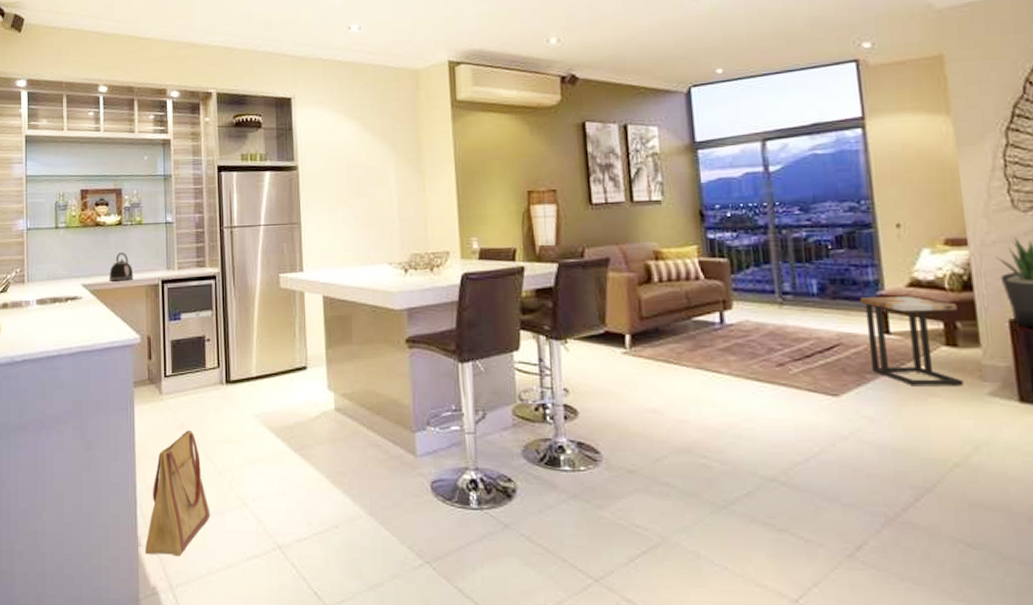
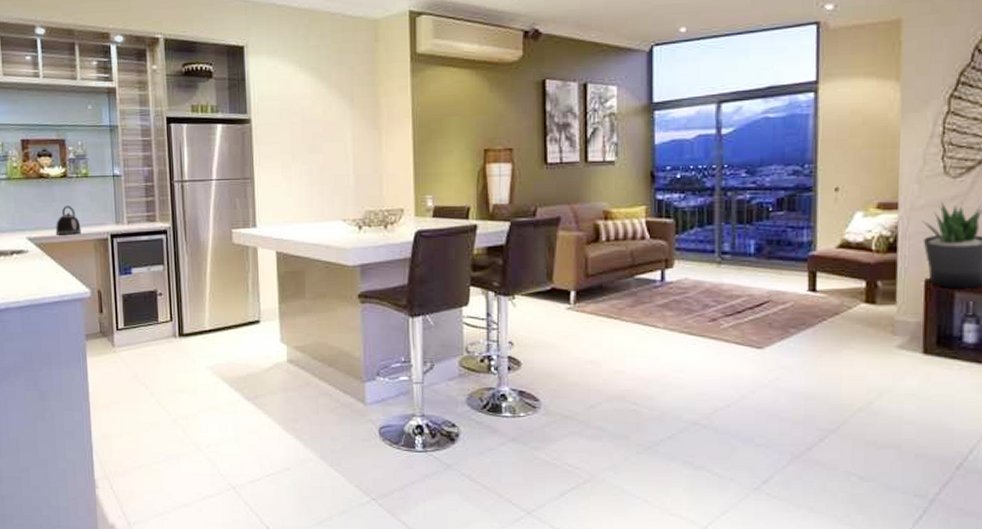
shopping bag: present [145,431,210,555] -> none [102,381,166,496]
side table: present [859,296,964,387] -> none [792,257,880,340]

